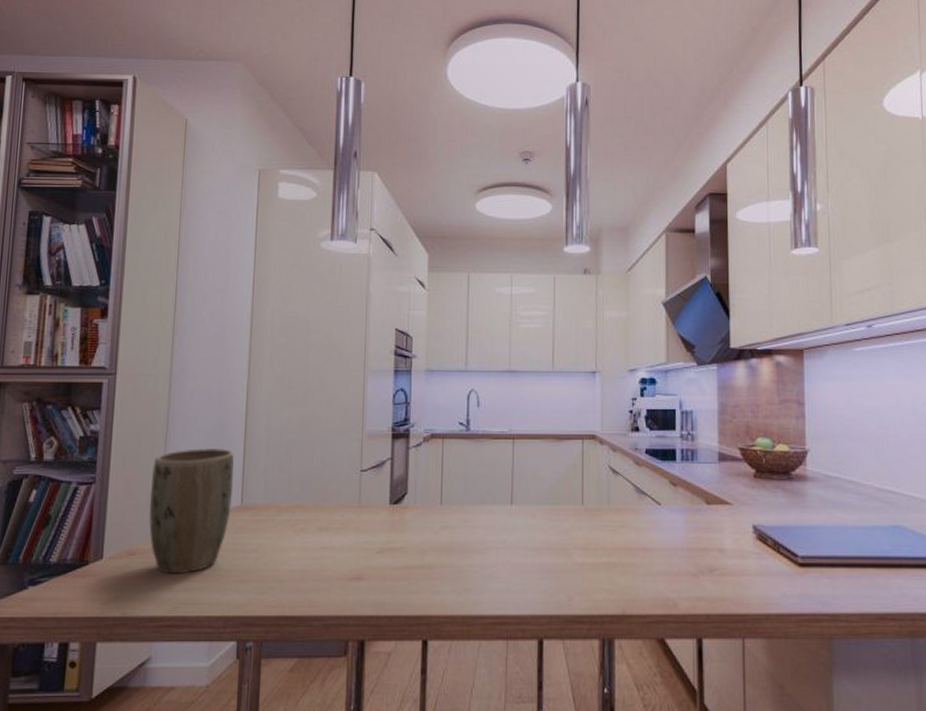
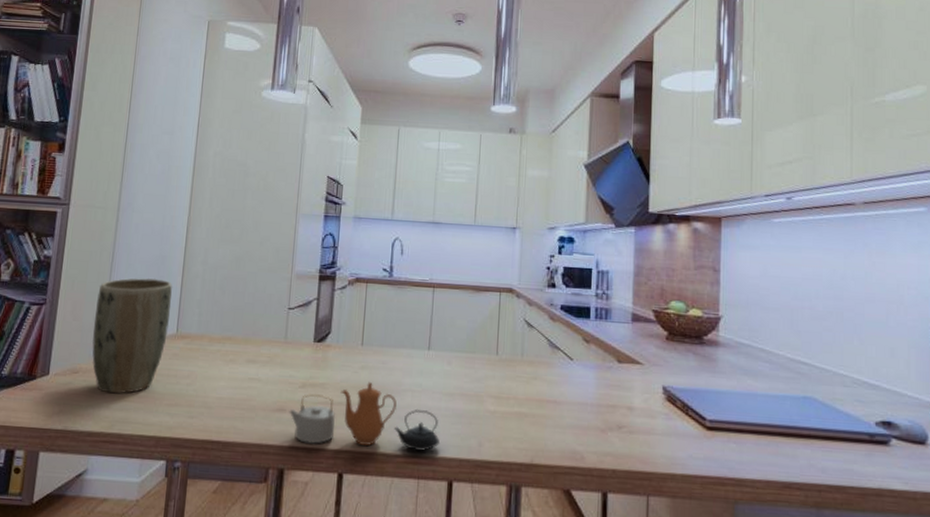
teapot: none [367,542,529,611] -> present [289,382,441,452]

